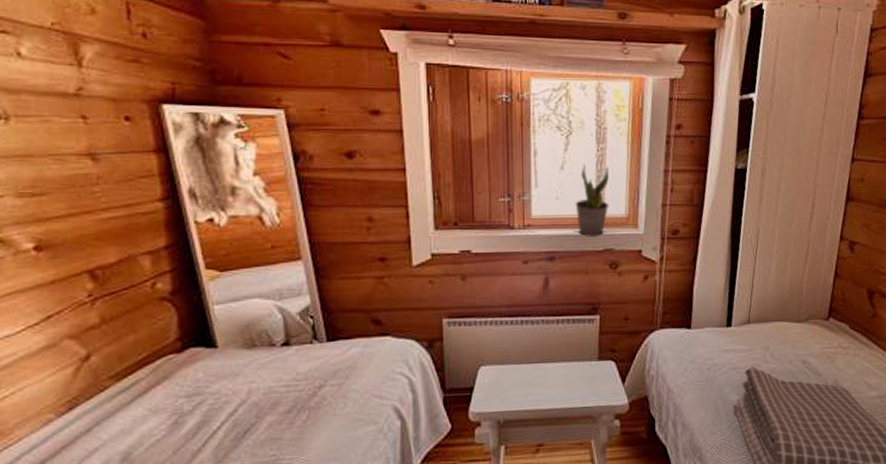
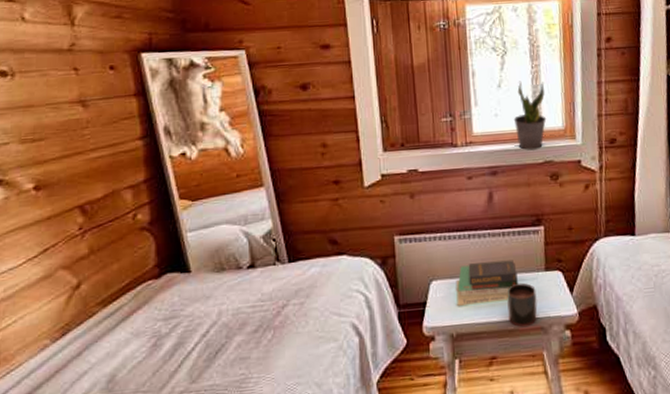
books: none [505,348,570,392] -> present [455,260,518,306]
mug: none [557,371,588,415] -> present [507,282,538,327]

